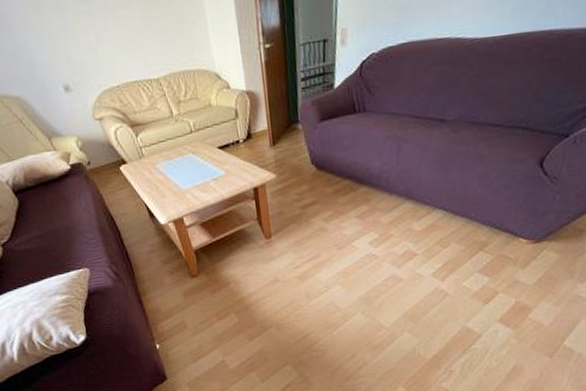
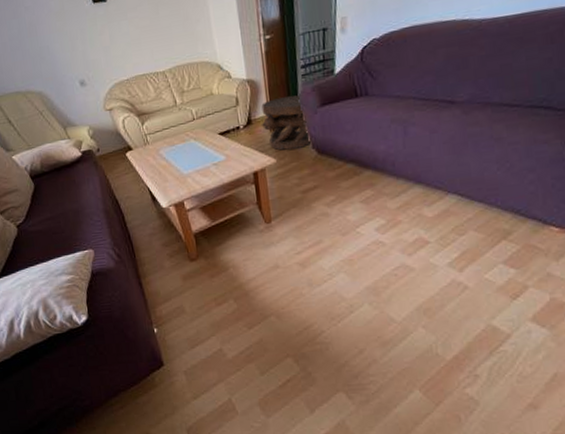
carved stool: none [261,109,312,166] -> present [261,95,313,150]

